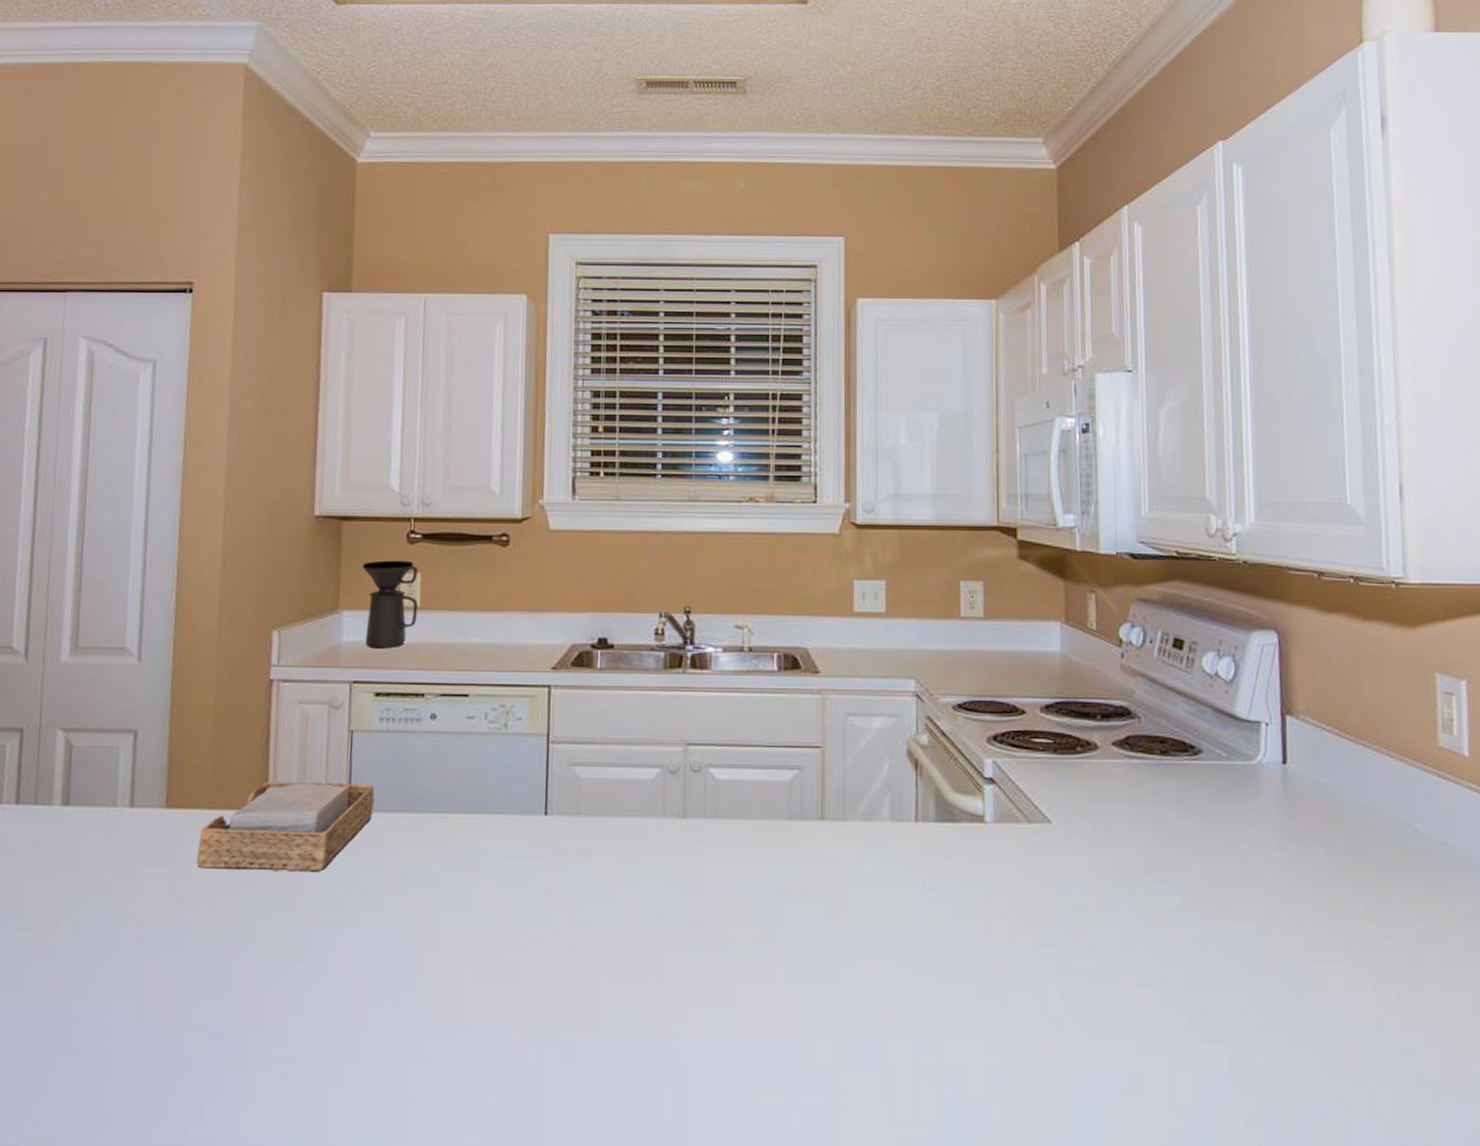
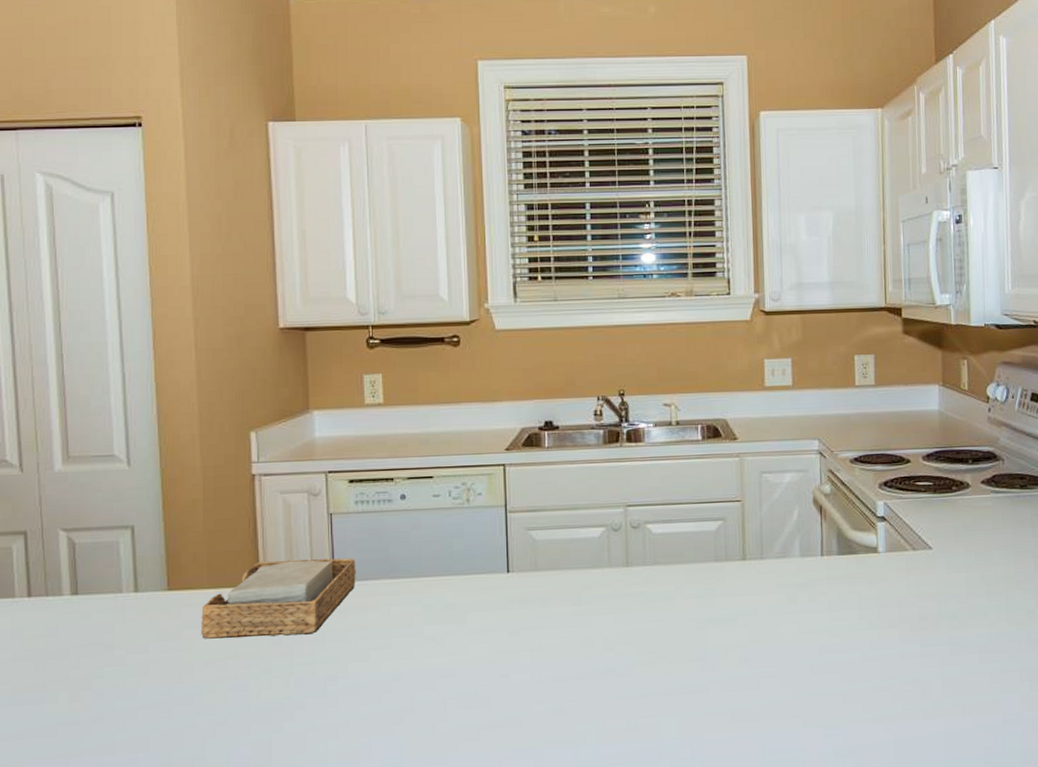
coffee maker: present [363,560,418,649] -> none [328,363,381,442]

